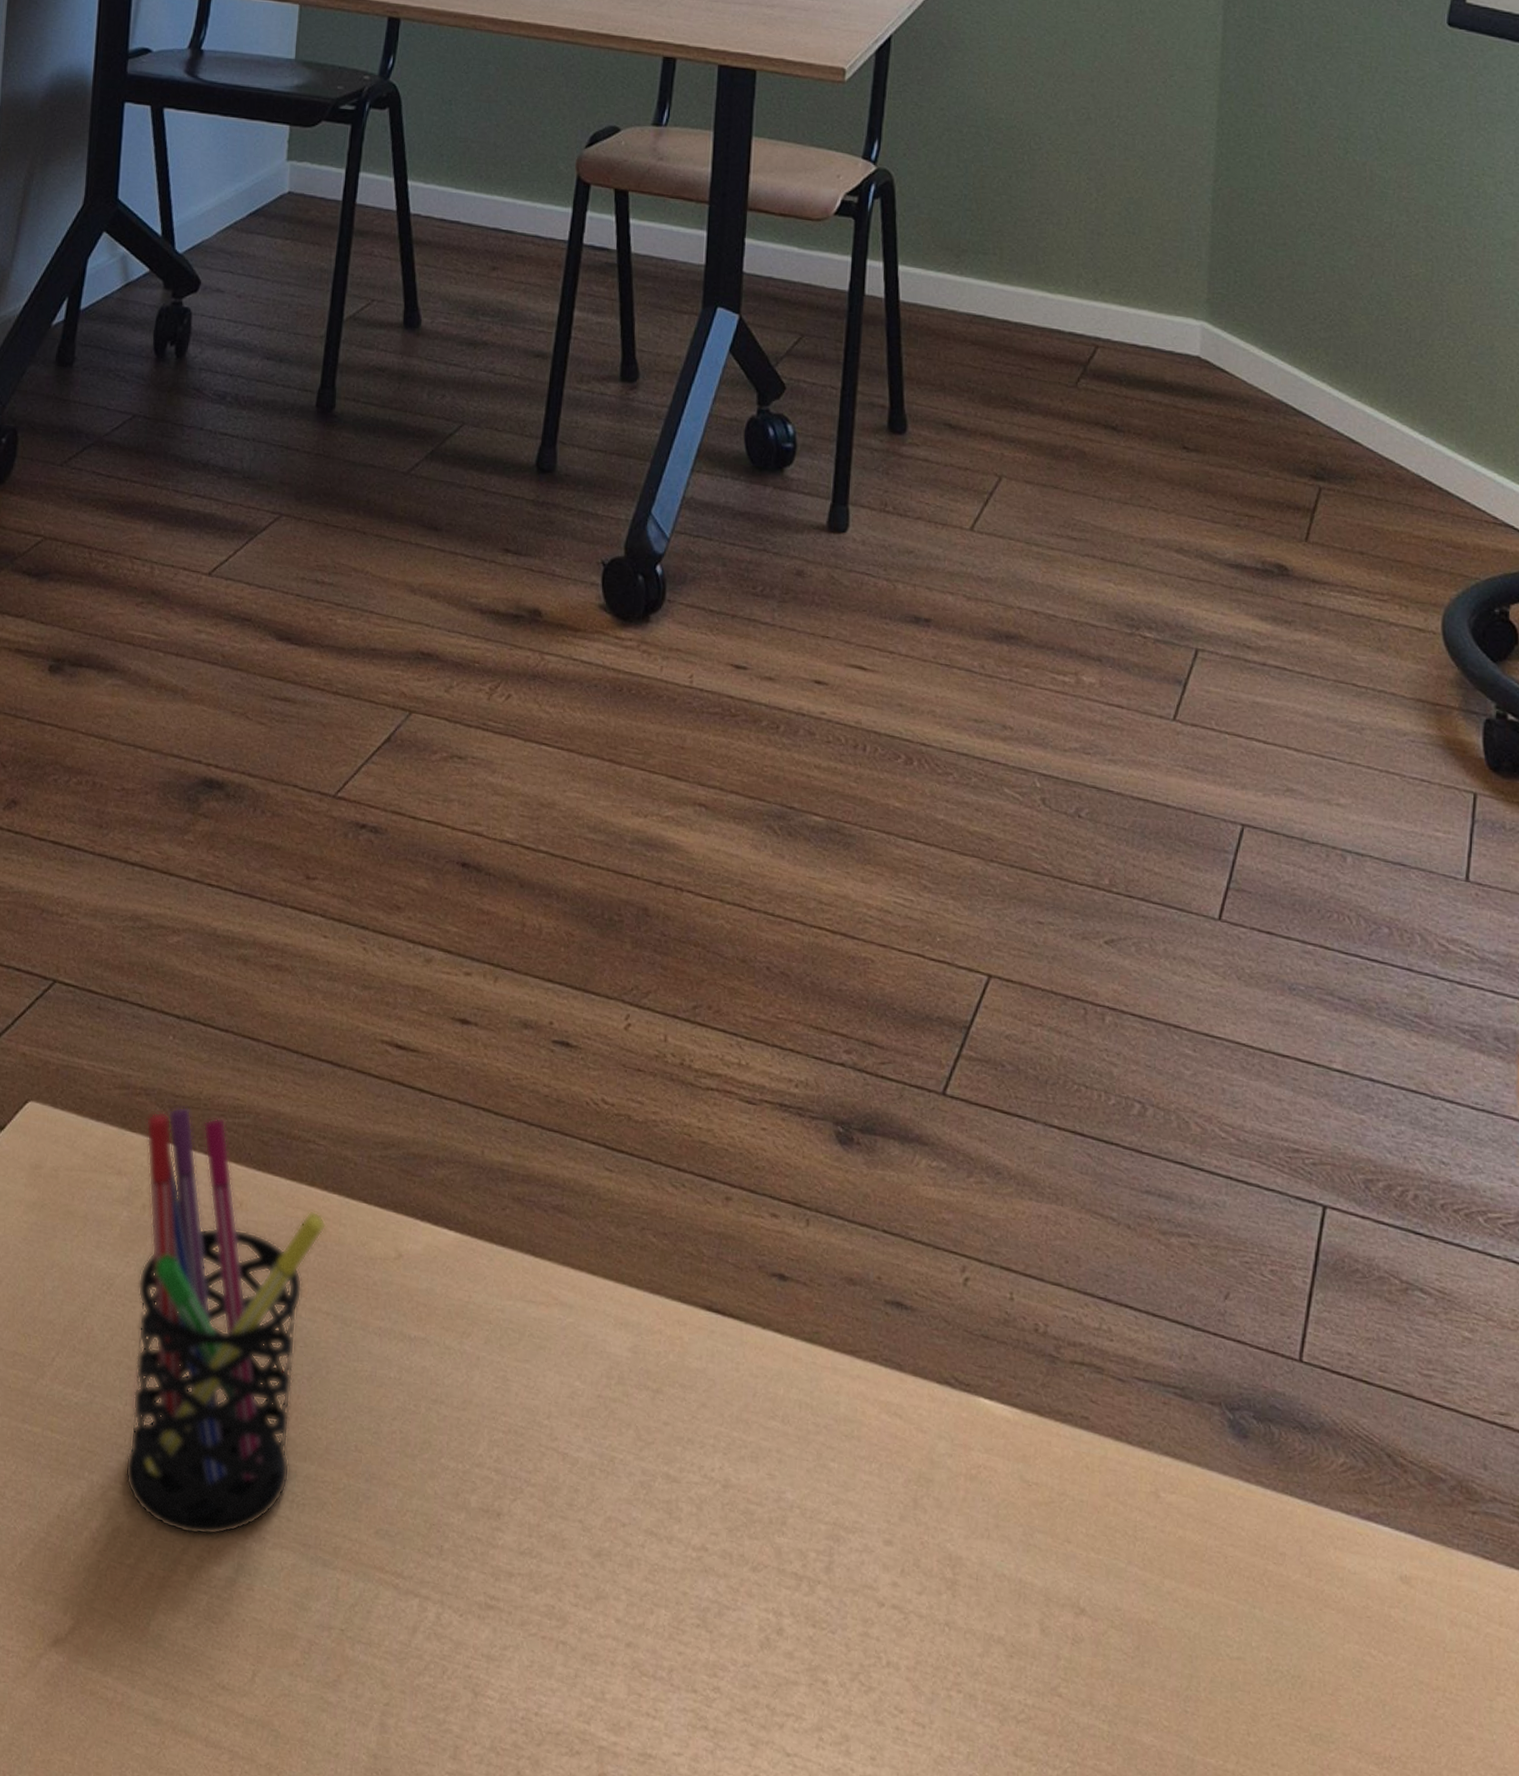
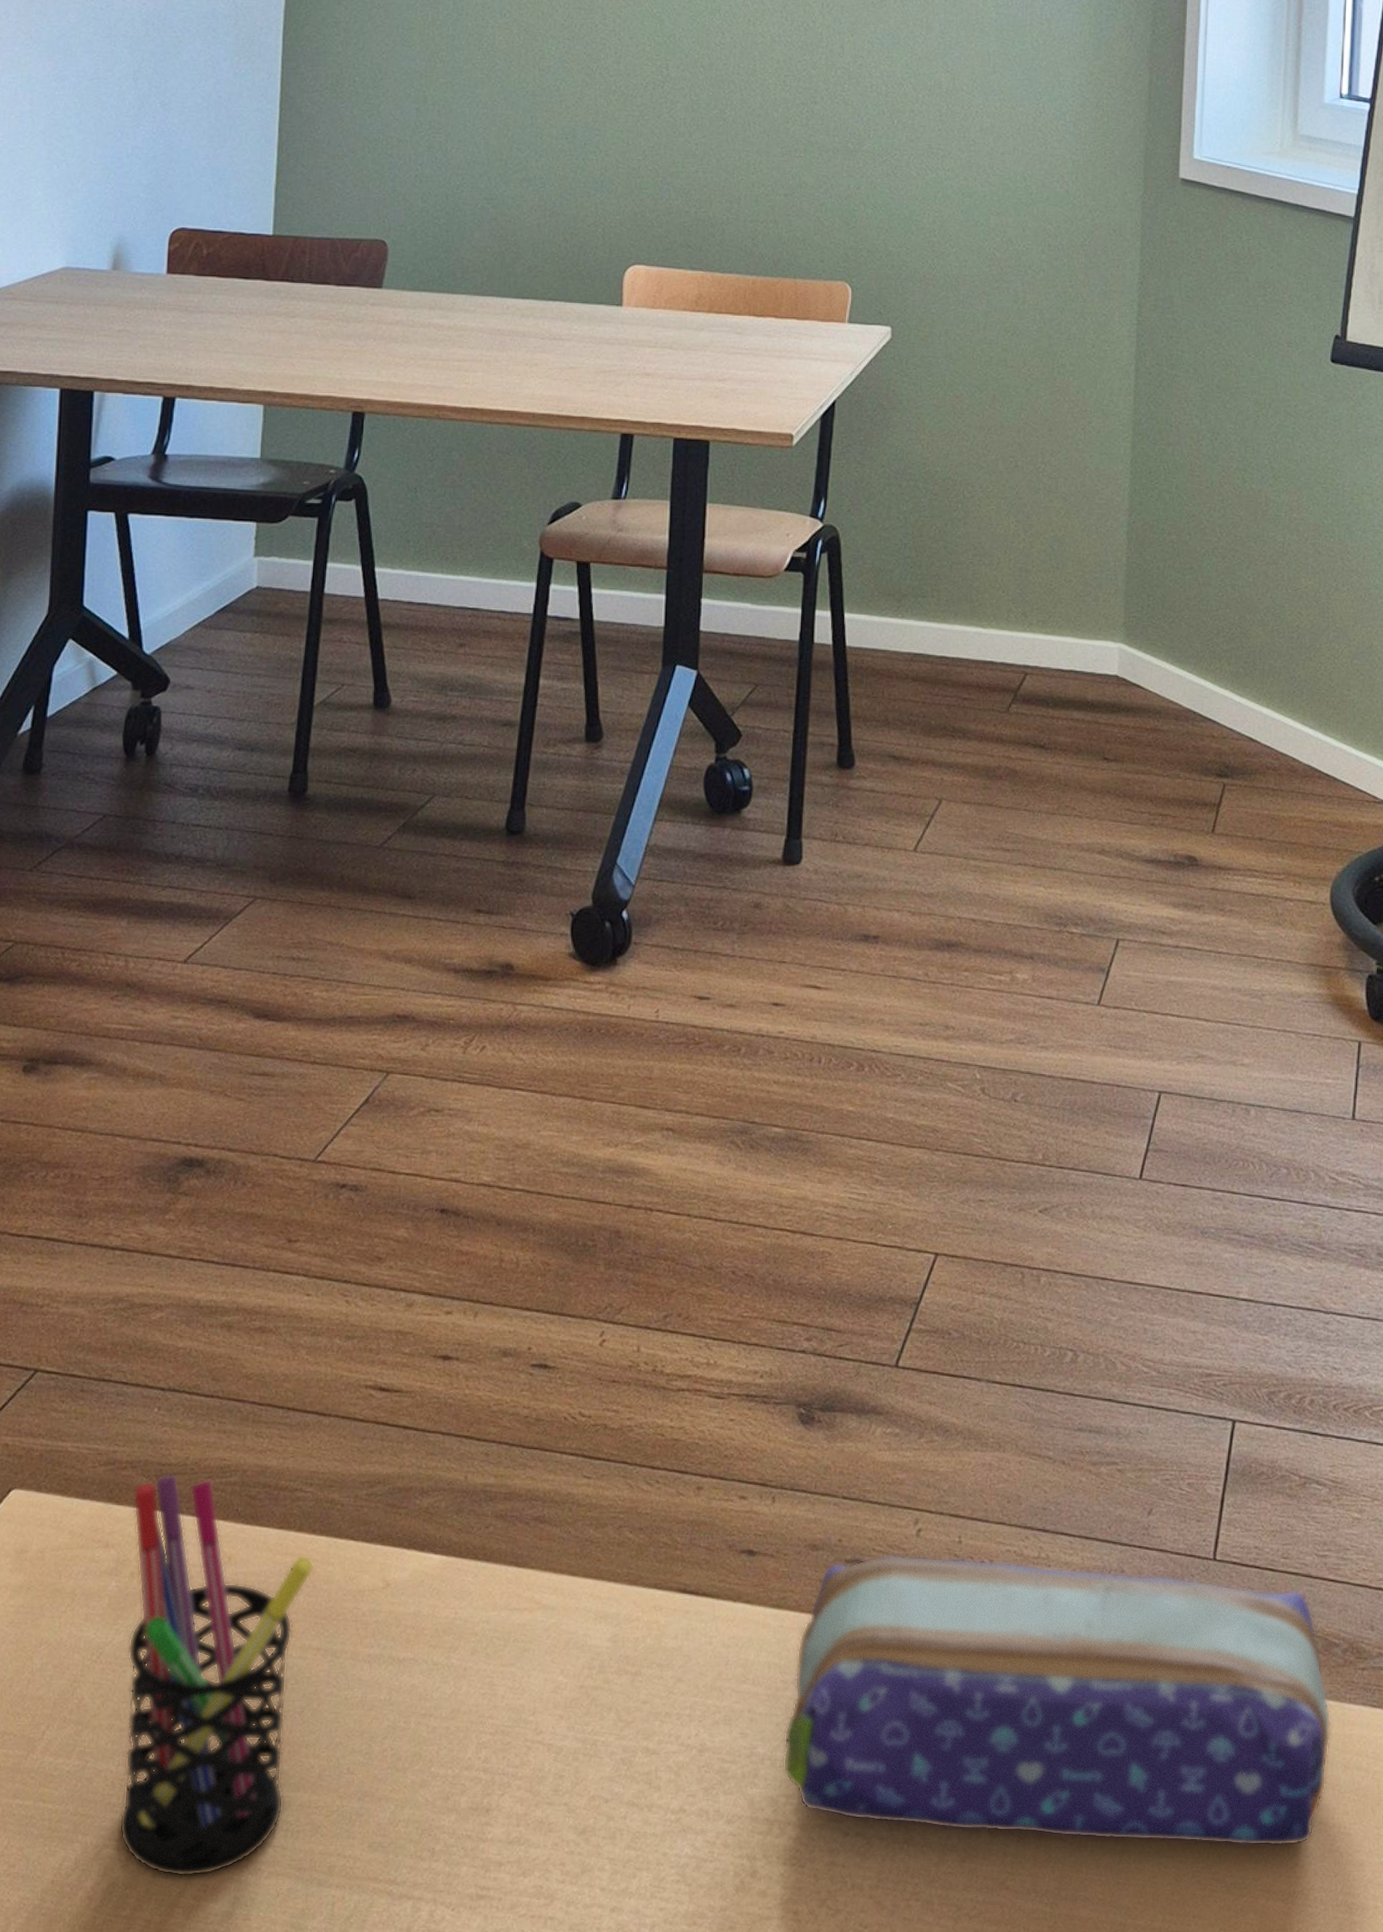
pencil case: none [813,1300,1436,1704] -> present [783,1554,1332,1846]

